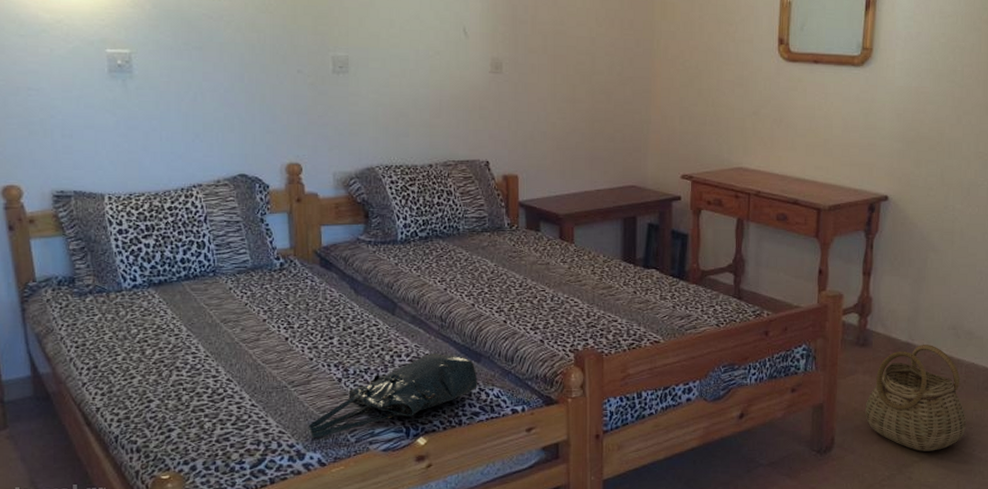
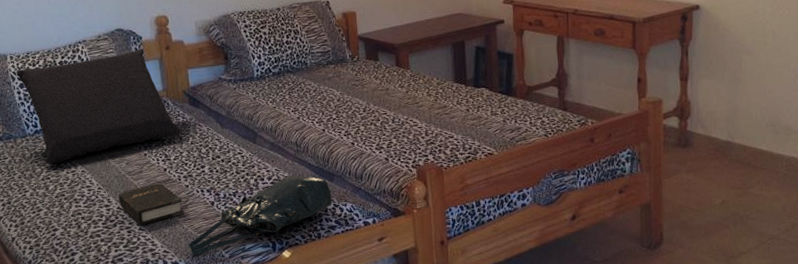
cushion: none [114,199,309,324] -> present [16,49,181,164]
hardback book: none [229,353,305,402] -> present [118,183,184,226]
basket: present [865,345,967,452] -> none [690,142,791,243]

